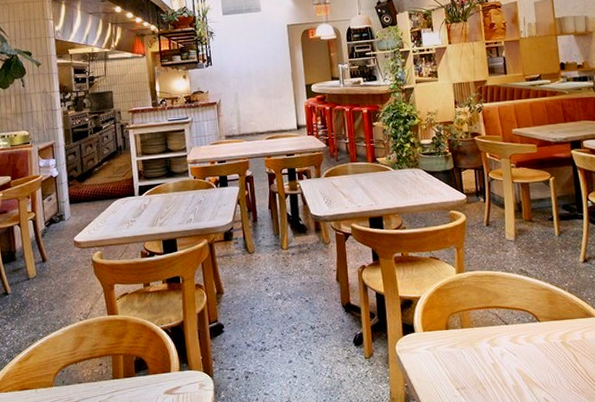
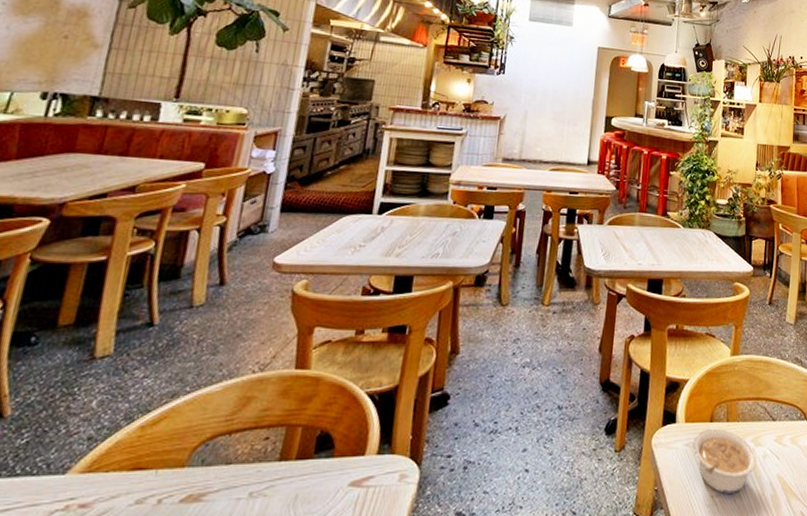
legume: none [433,334,495,386] -> present [692,428,756,494]

